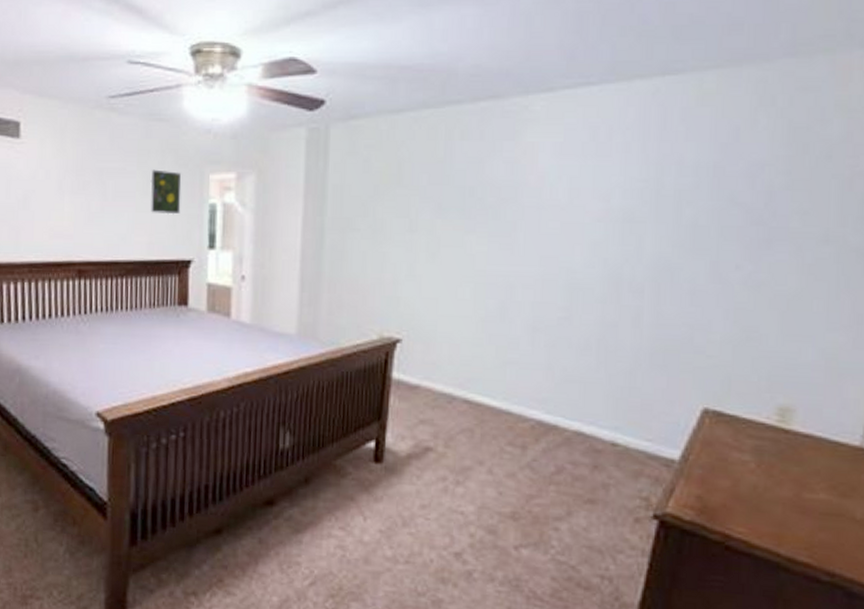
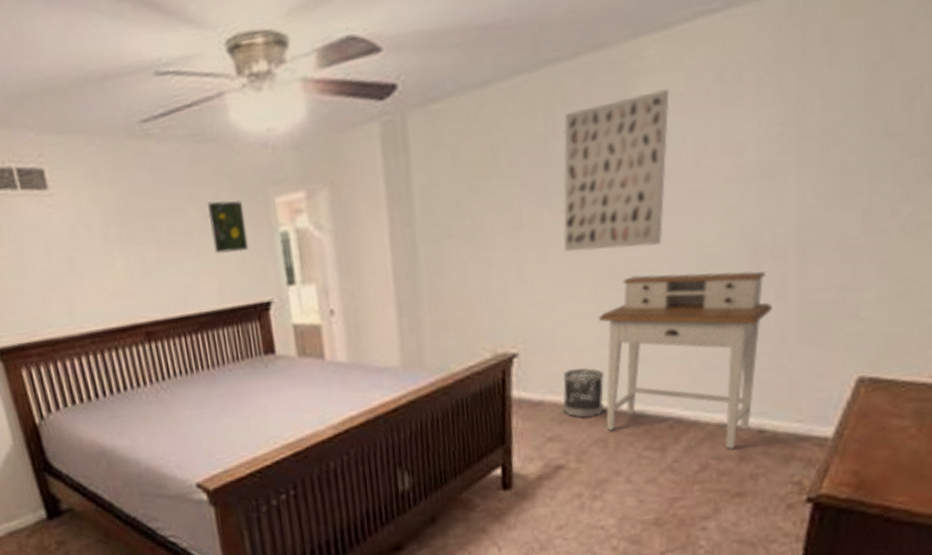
wastebasket: none [436,360,477,408] -> present [562,368,605,418]
wall art: none [450,138,551,264] -> present [563,89,670,252]
desk: none [474,287,629,457] -> present [599,271,772,449]

